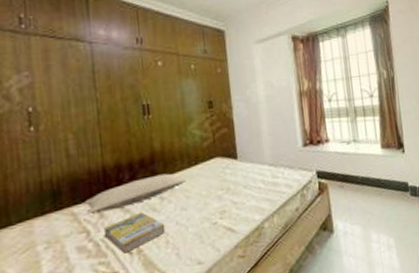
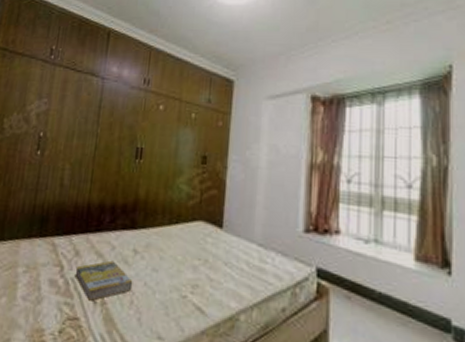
pillow: present [85,173,186,215] -> none [66,224,163,252]

